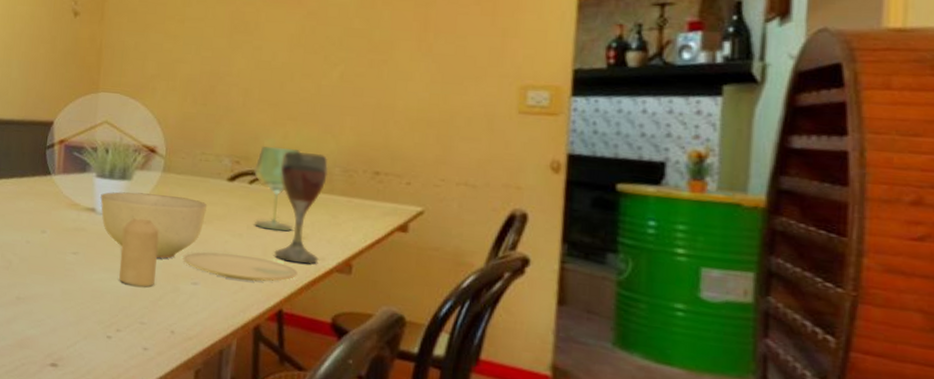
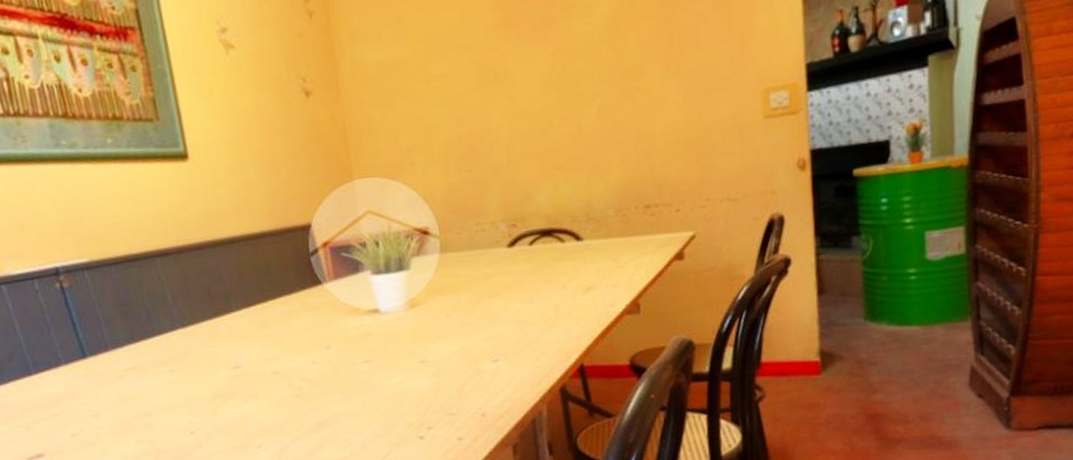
bowl: present [100,192,208,259] -> none [381,274,493,344]
candle: present [119,218,159,287] -> none [411,306,456,380]
plate: present [183,251,298,281] -> none [479,318,591,348]
wine glass: present [254,145,300,231] -> none [531,199,579,288]
cup: present [274,151,329,263] -> none [557,199,609,315]

